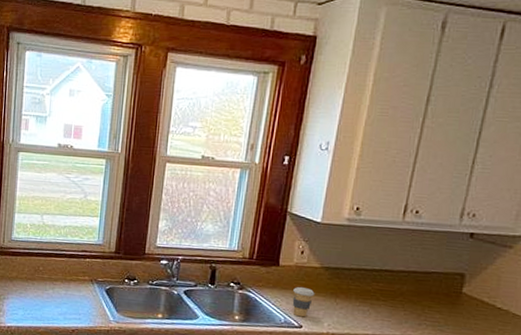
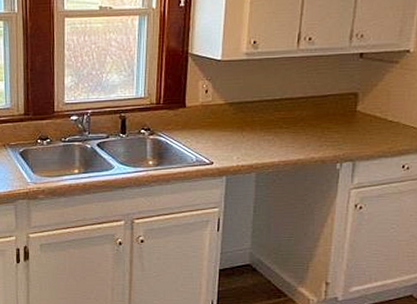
coffee cup: present [292,287,315,318] -> none [202,125,222,154]

